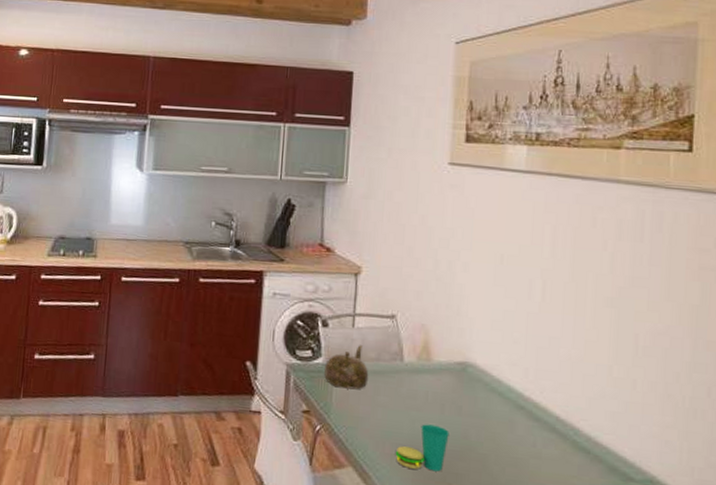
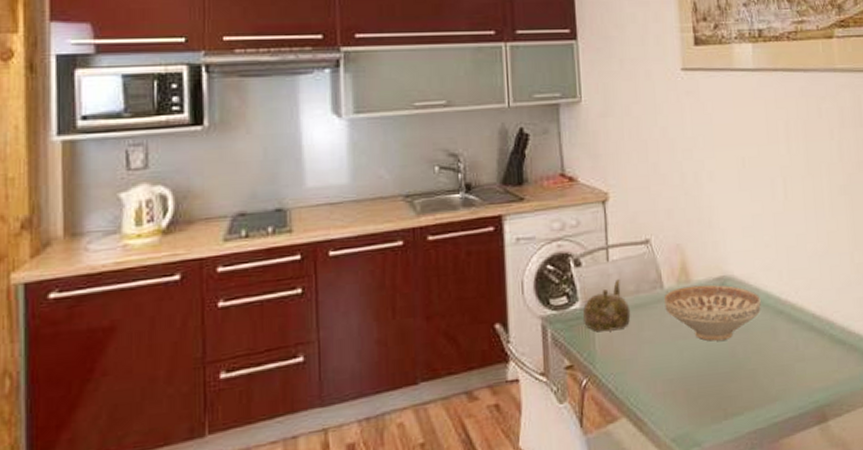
cup: present [395,424,449,472] -> none [667,349,718,404]
decorative bowl: none [402,364,502,421] -> present [664,284,761,341]

